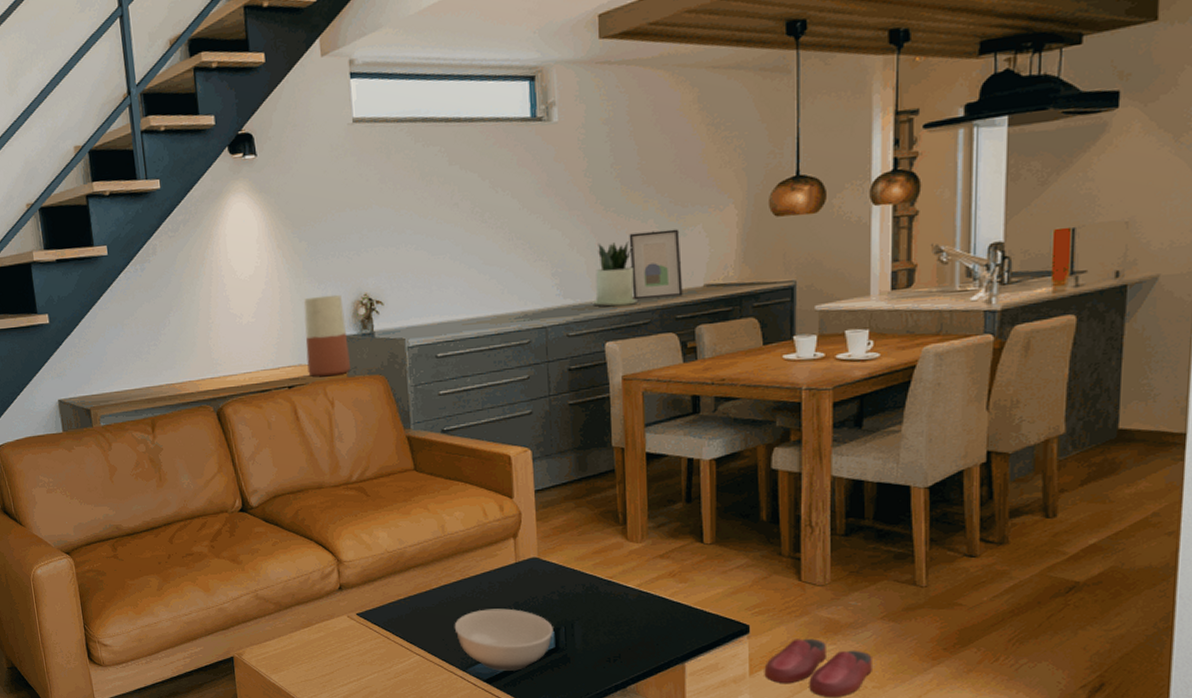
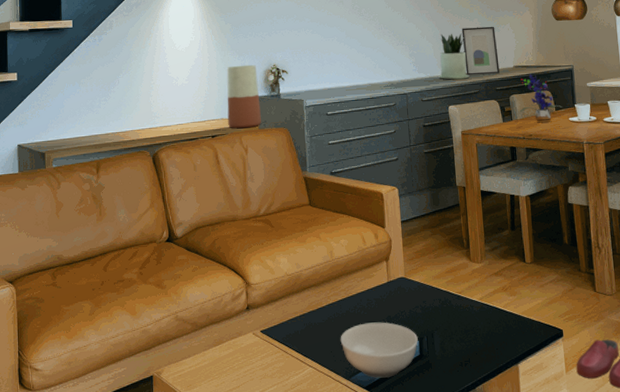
flower arrangement: none [708,295,774,363] -> present [519,74,562,123]

